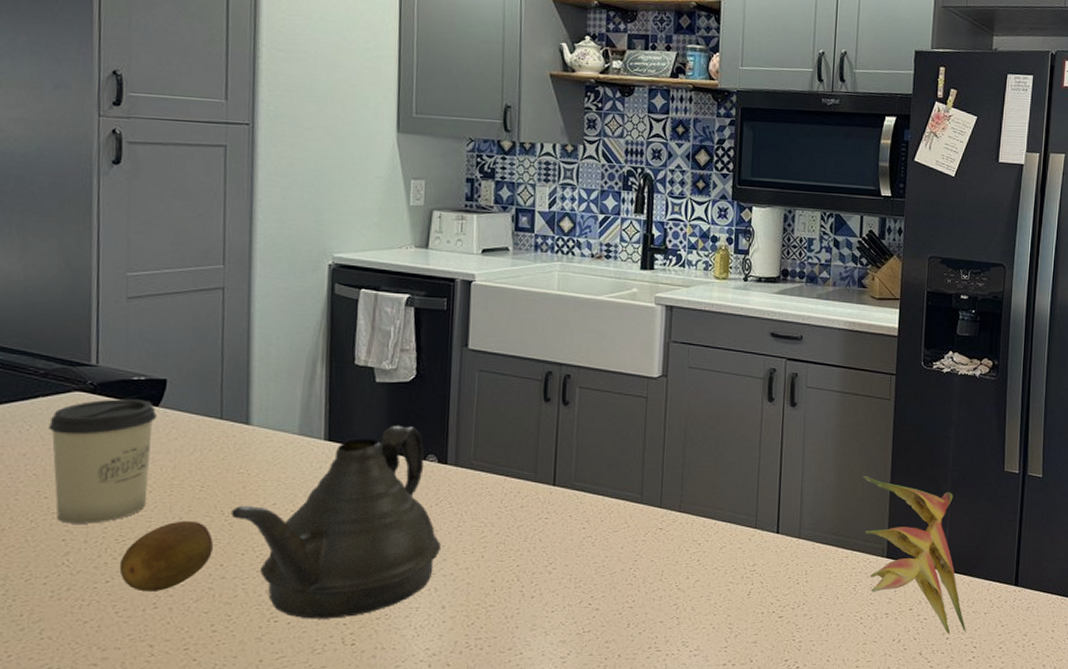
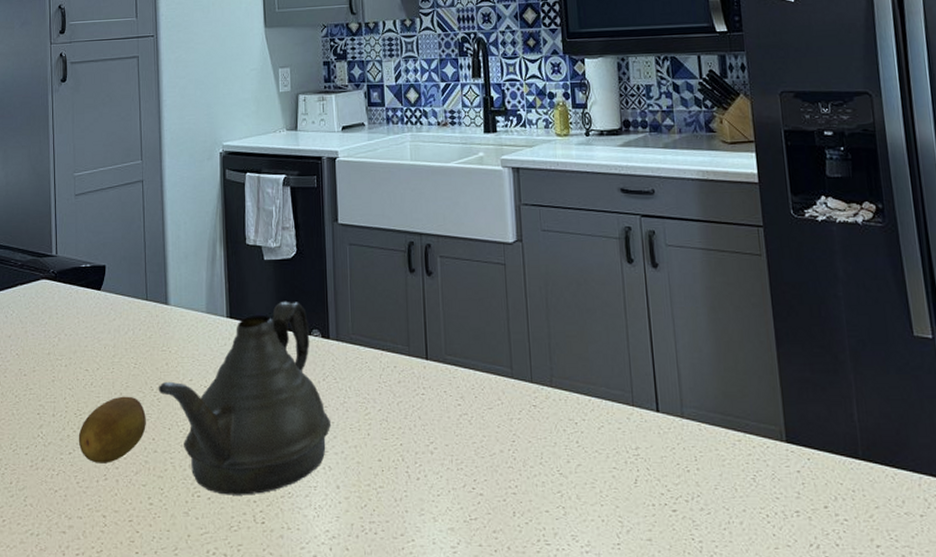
cup: present [47,399,157,524] -> none [24,284,99,399]
flower: present [862,476,966,634] -> none [743,345,900,541]

